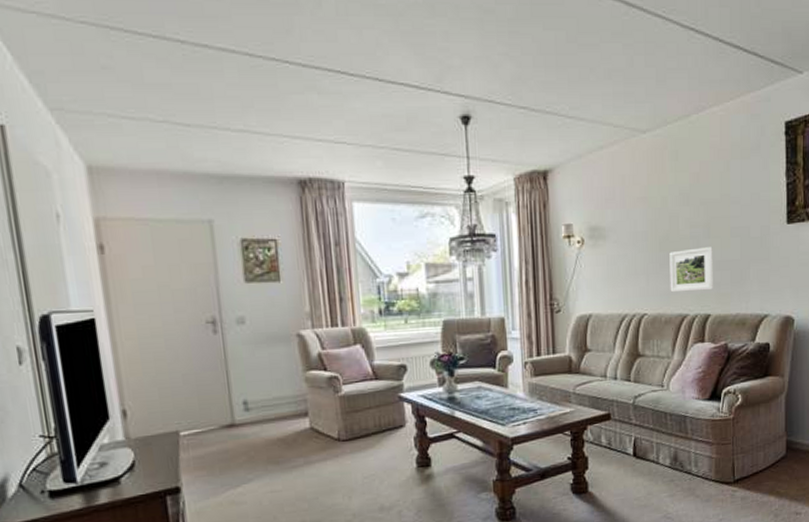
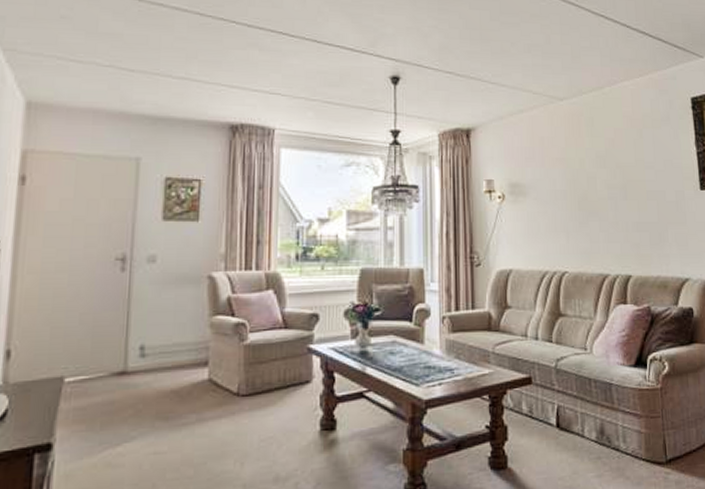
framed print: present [669,247,713,293] -> none [588,208,633,252]

